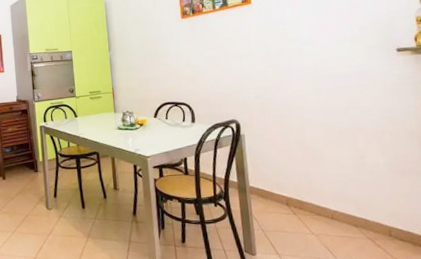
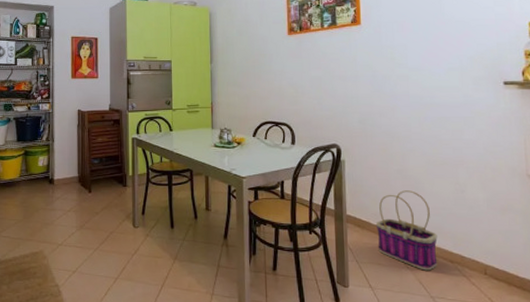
basket: none [278,159,342,236] -> present [375,190,438,271]

